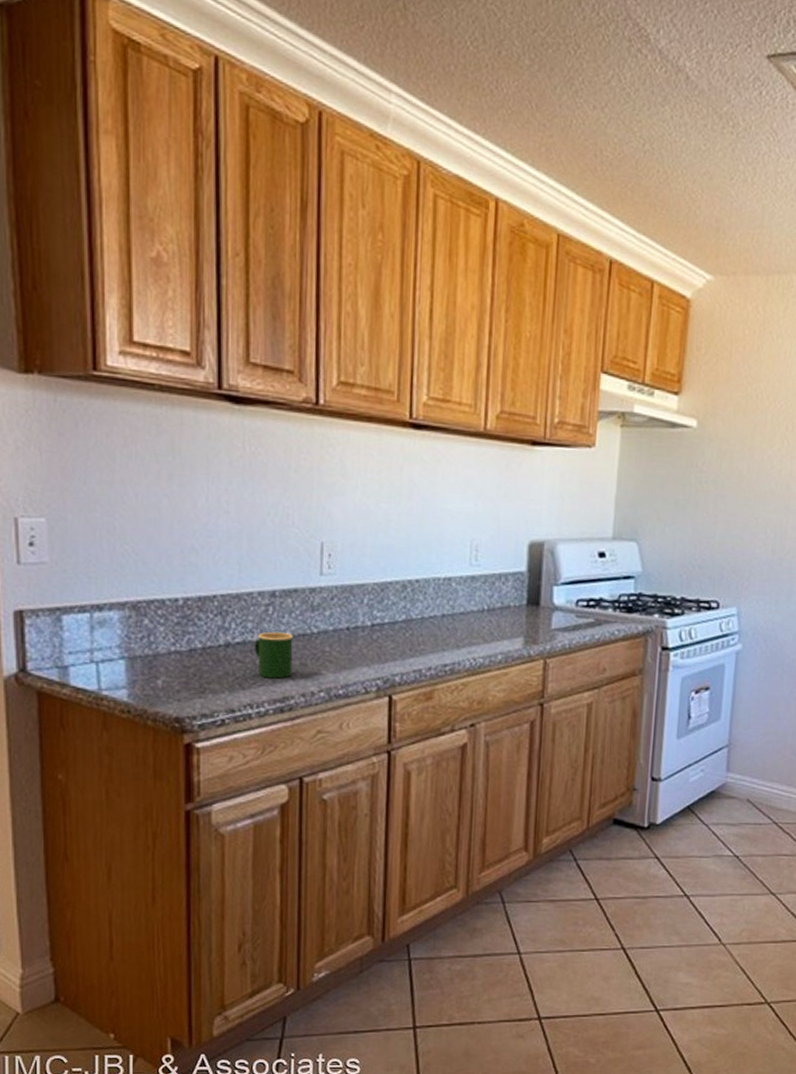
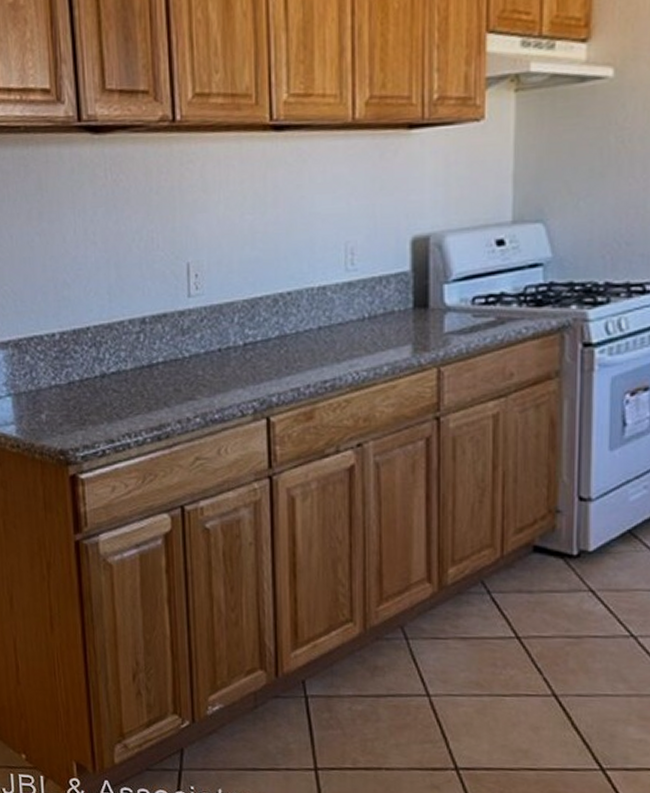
mug: present [254,631,293,679] -> none [128,358,167,407]

